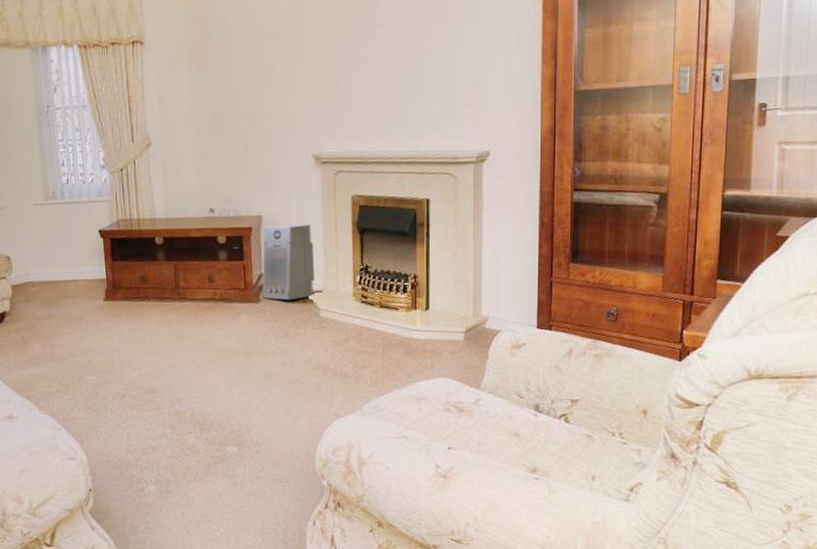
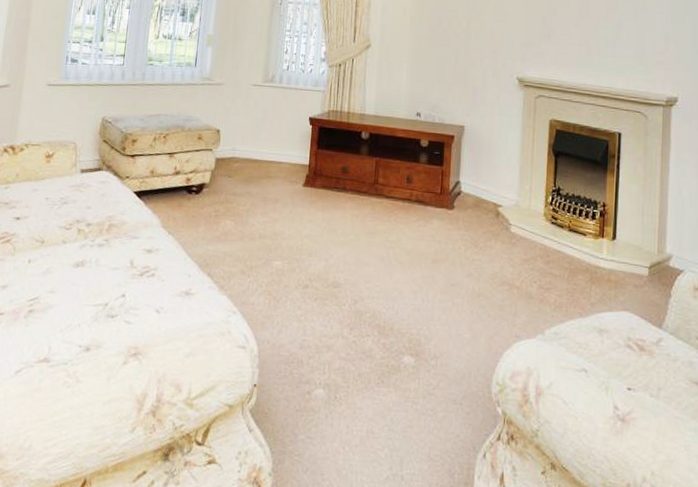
air purifier: present [262,223,315,300] -> none [457,137,511,211]

